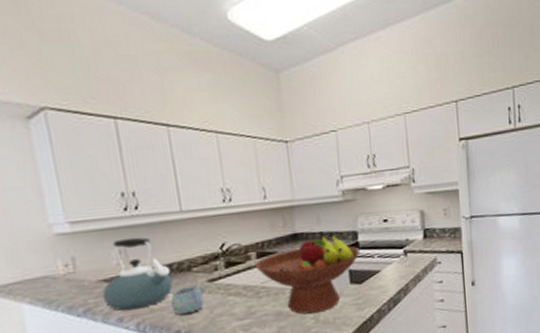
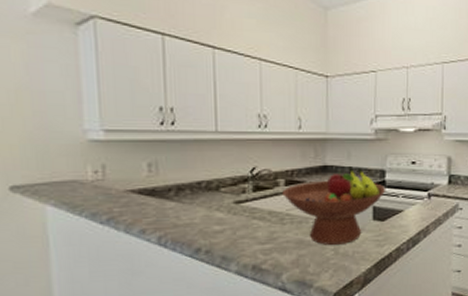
kettle: present [102,237,173,311] -> none [127,152,199,223]
mug: present [171,285,204,315] -> none [195,206,229,233]

